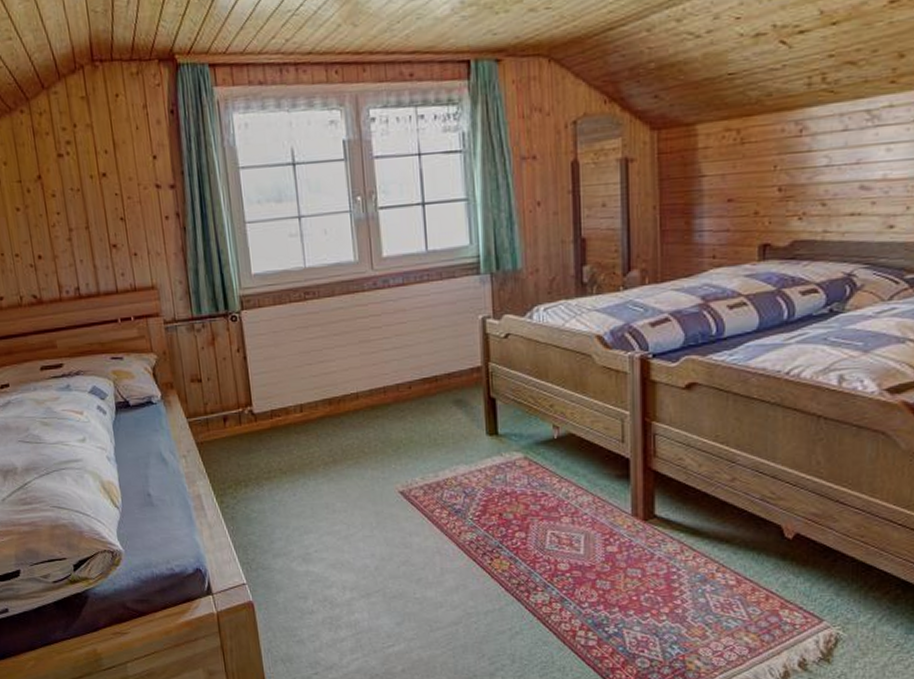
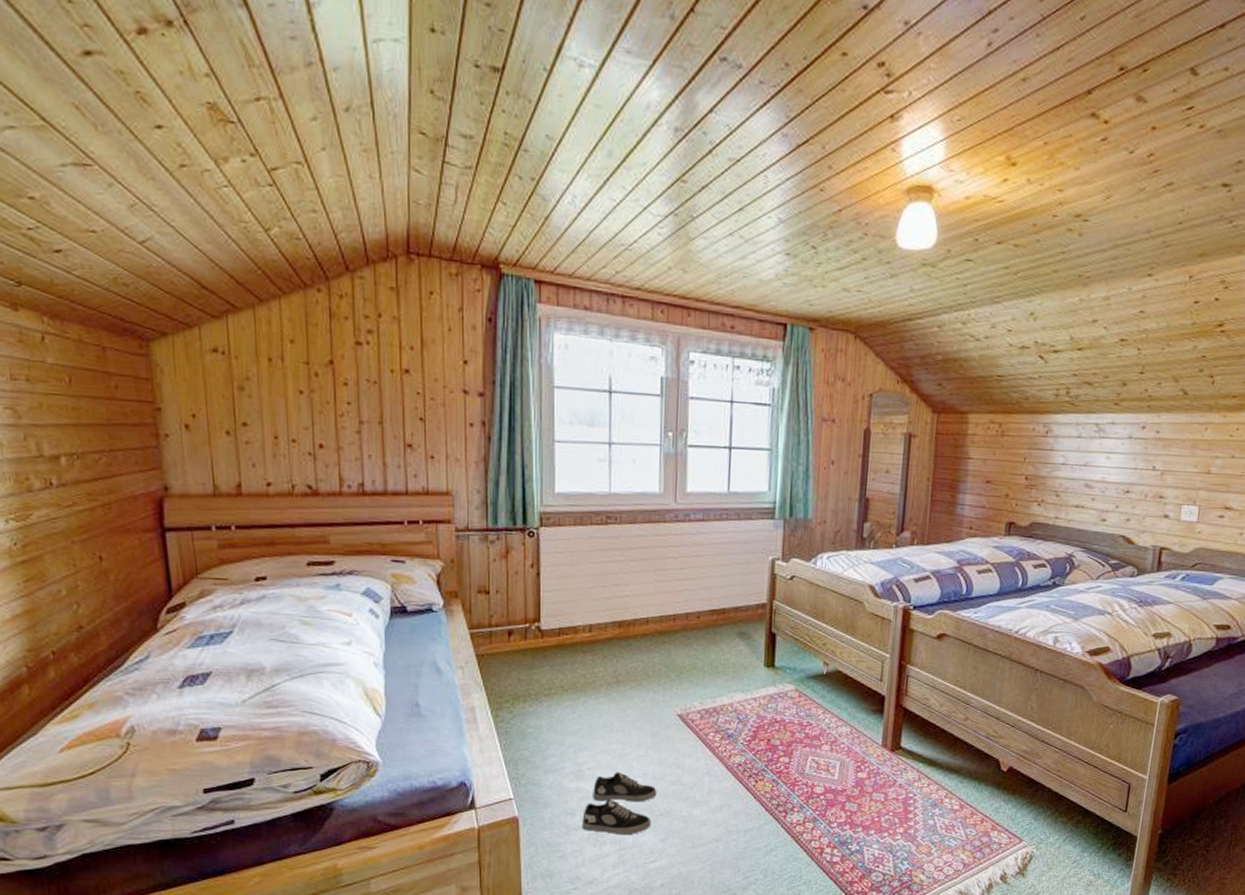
shoe: none [315,553,387,619] -> present [582,772,657,835]

